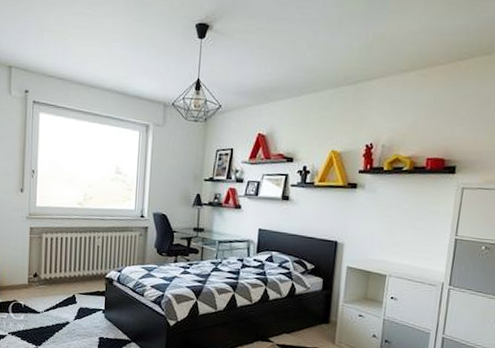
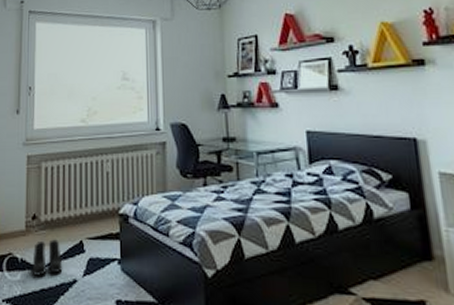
boots: none [33,292,58,319] -> present [32,239,63,277]

